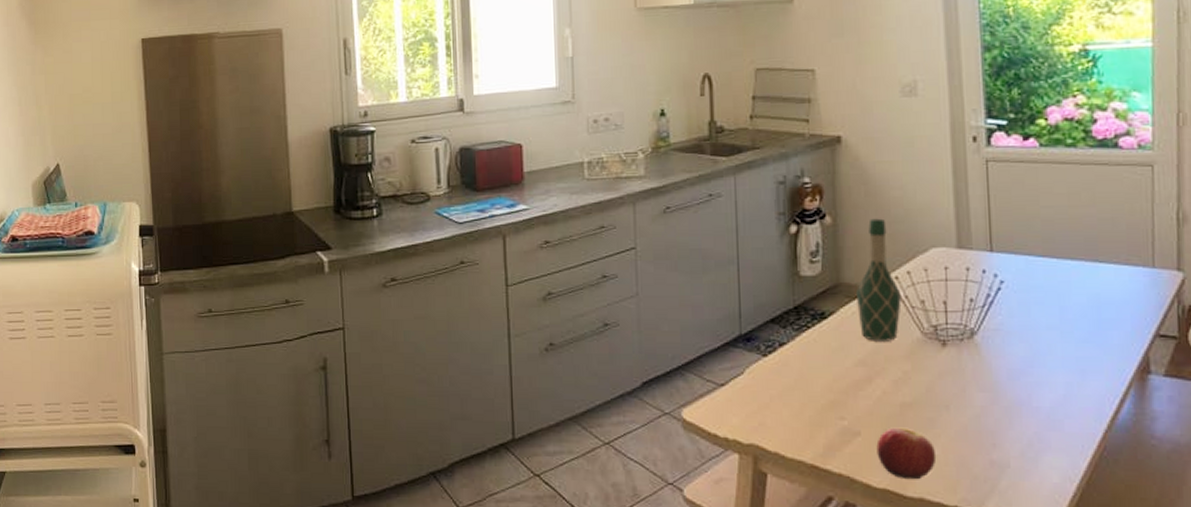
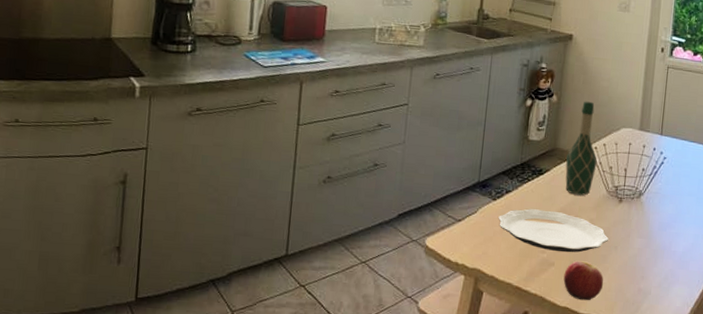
plate: none [773,364,934,418] -> present [498,209,609,253]

